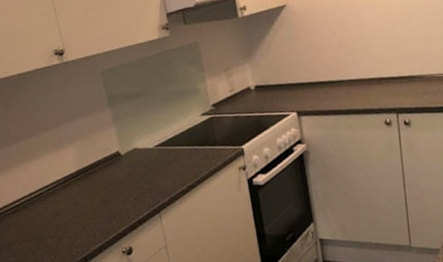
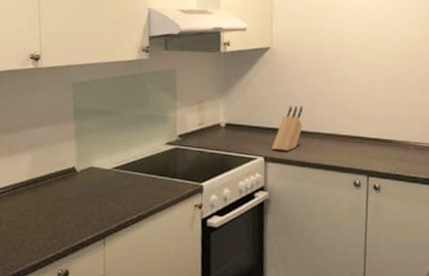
knife block: none [303,57,329,104] -> present [272,105,303,152]

